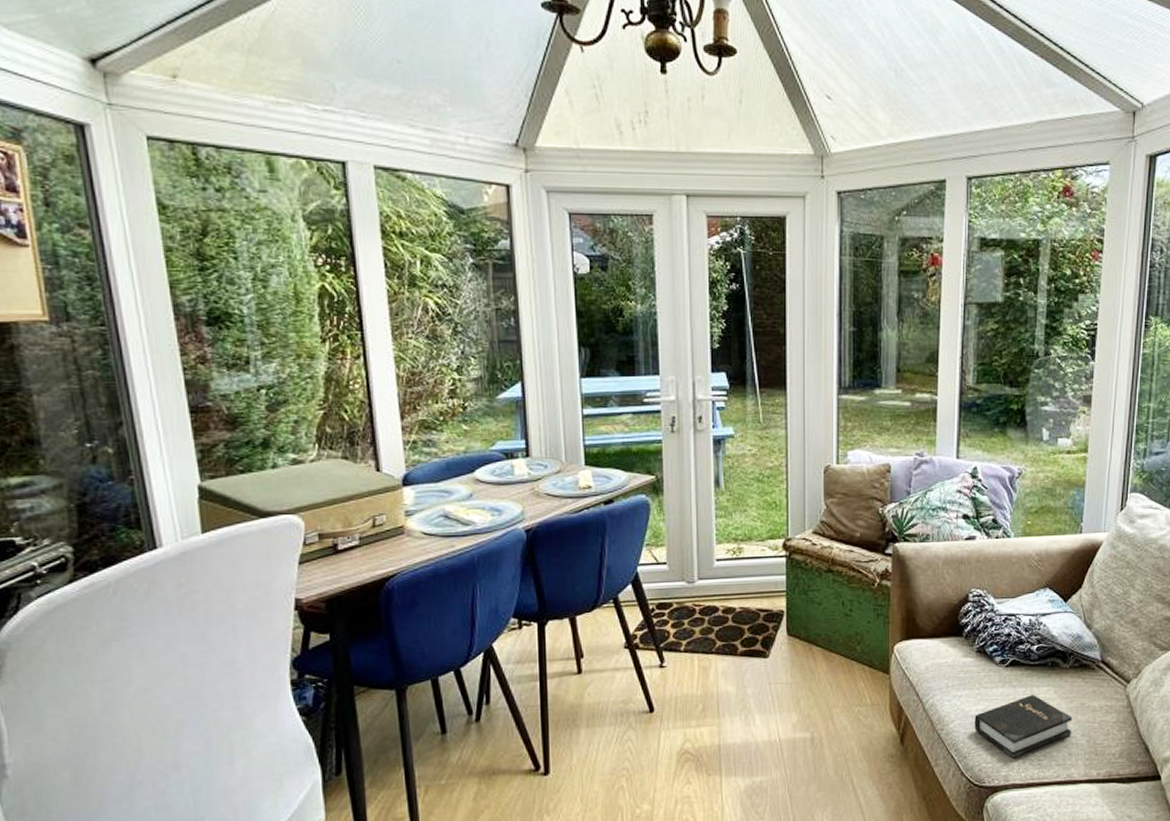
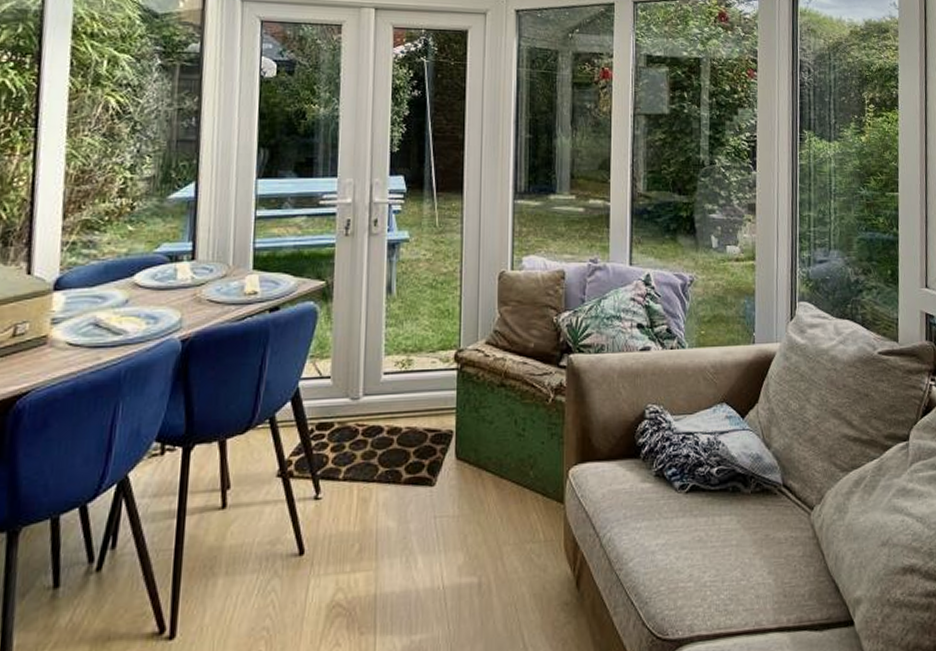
hardback book: present [974,695,1073,759] -> none [655,525,758,604]

